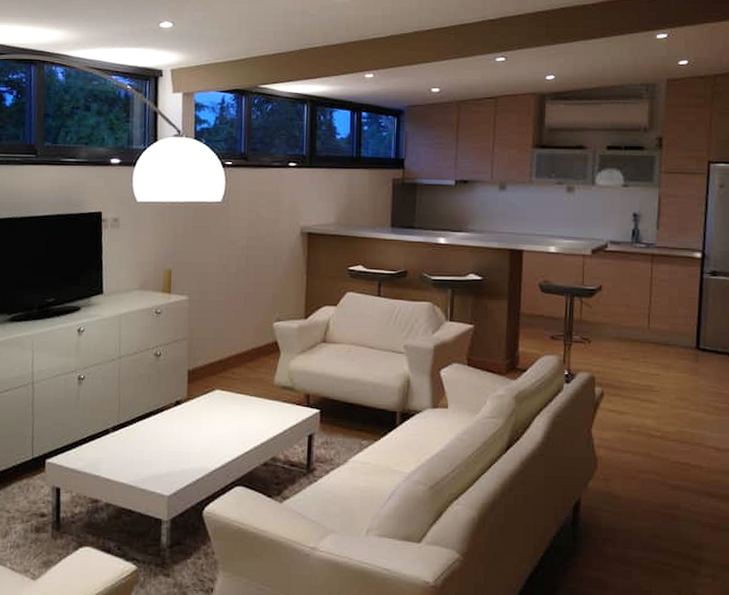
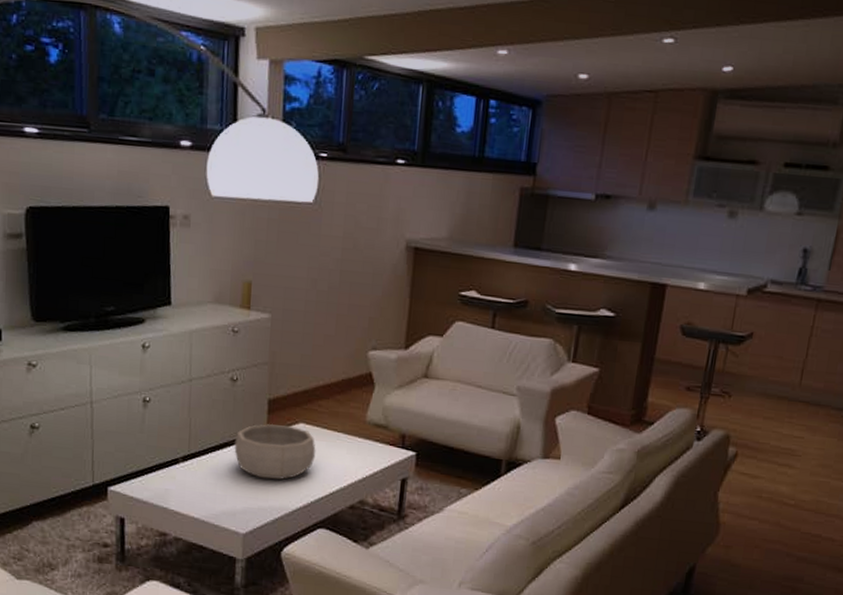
decorative bowl: none [158,392,231,443] -> present [234,423,316,480]

